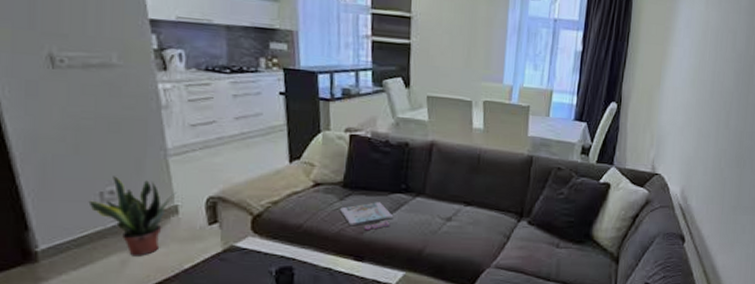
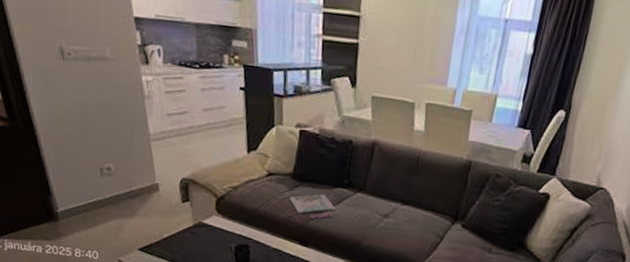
potted plant: present [88,176,176,256] -> none [92,155,157,224]

